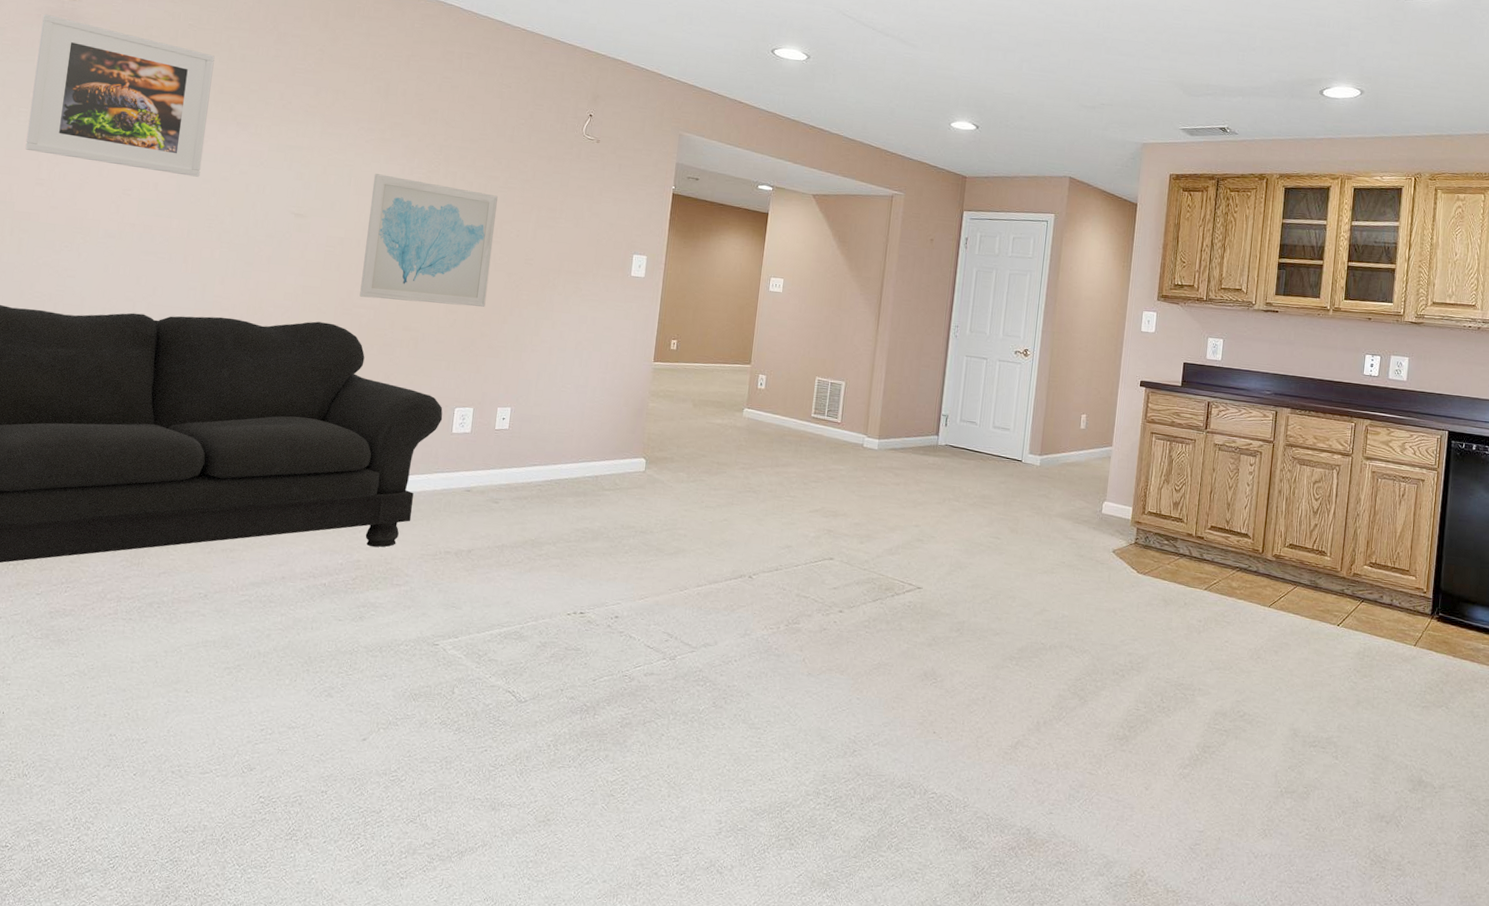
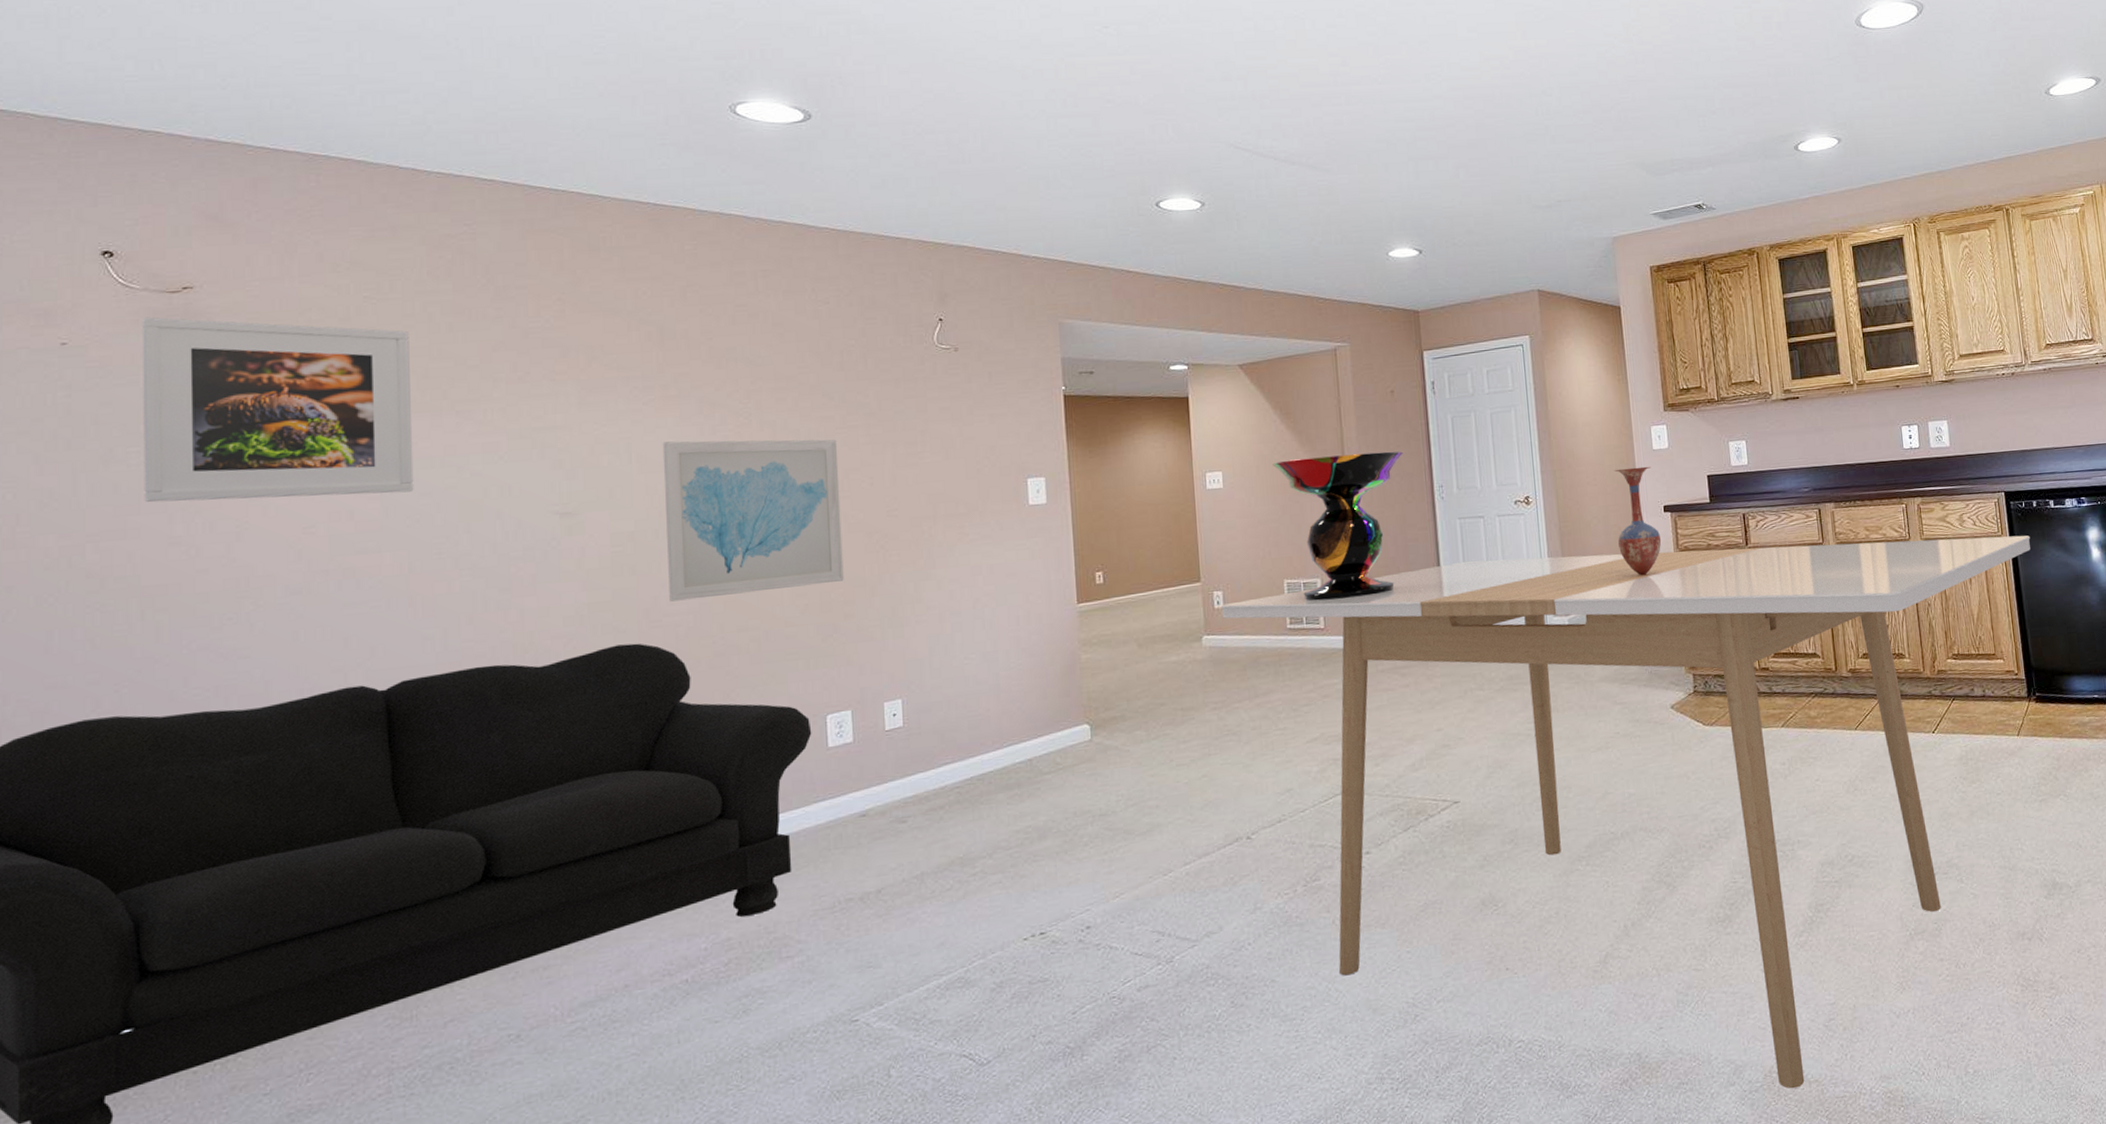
dining table: none [762,386,1464,893] -> present [1220,535,2030,1089]
decorative bowl: none [824,279,931,405] -> present [1272,451,1404,601]
vase: none [1095,341,1136,437] -> present [1614,466,1662,576]

